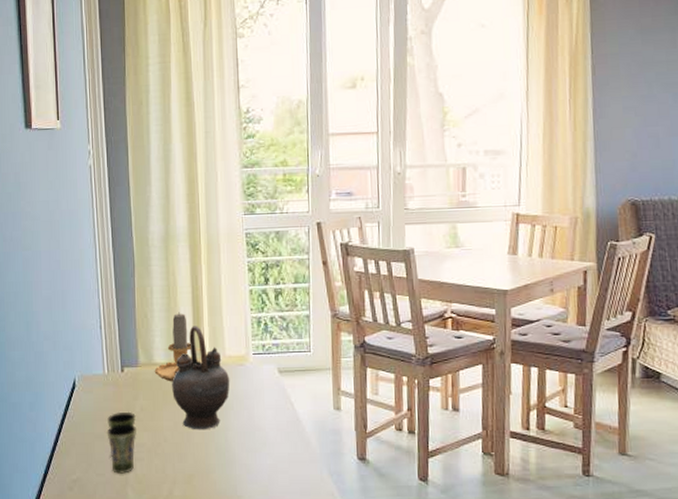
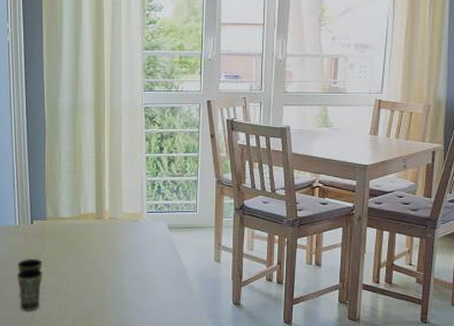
candle: present [154,312,191,382] -> none [60,174,93,234]
teapot: present [172,326,230,430] -> none [75,186,126,276]

